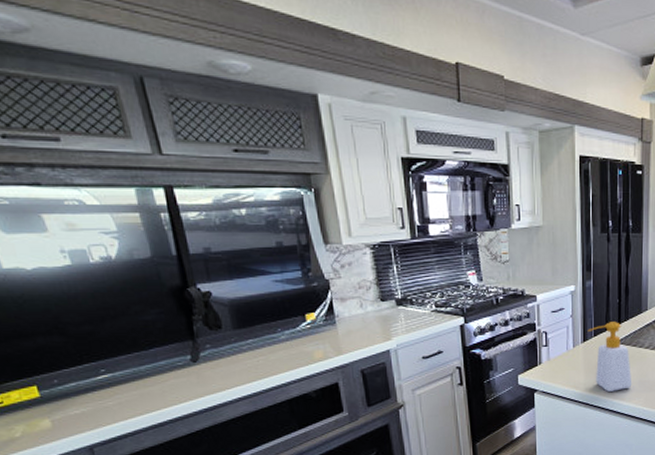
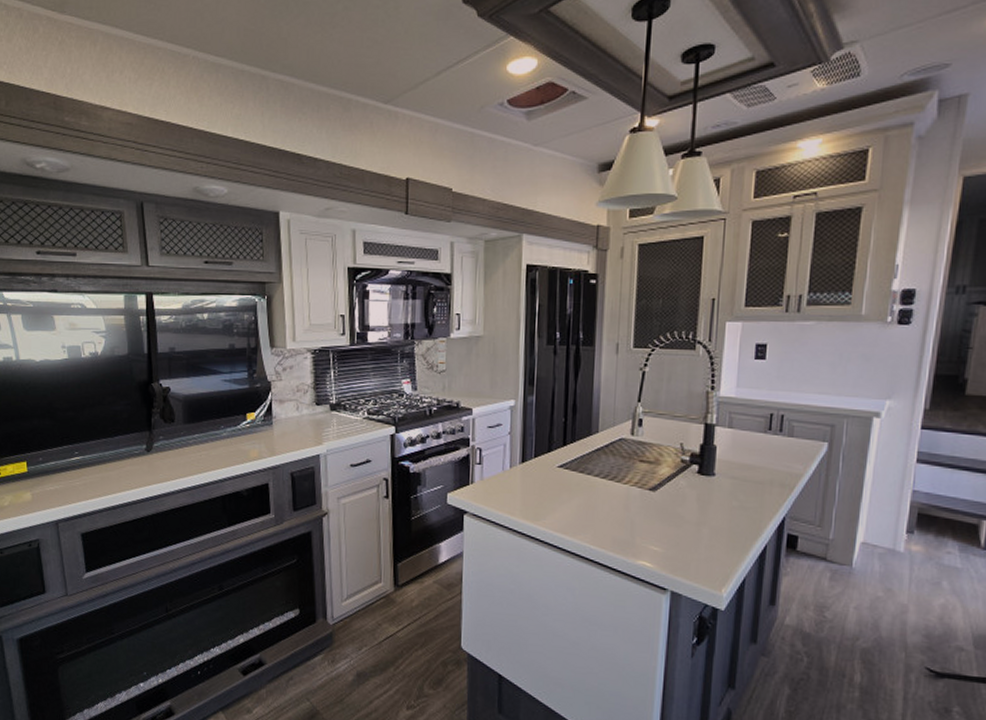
soap bottle: present [587,322,632,392] -> none [527,442,578,523]

